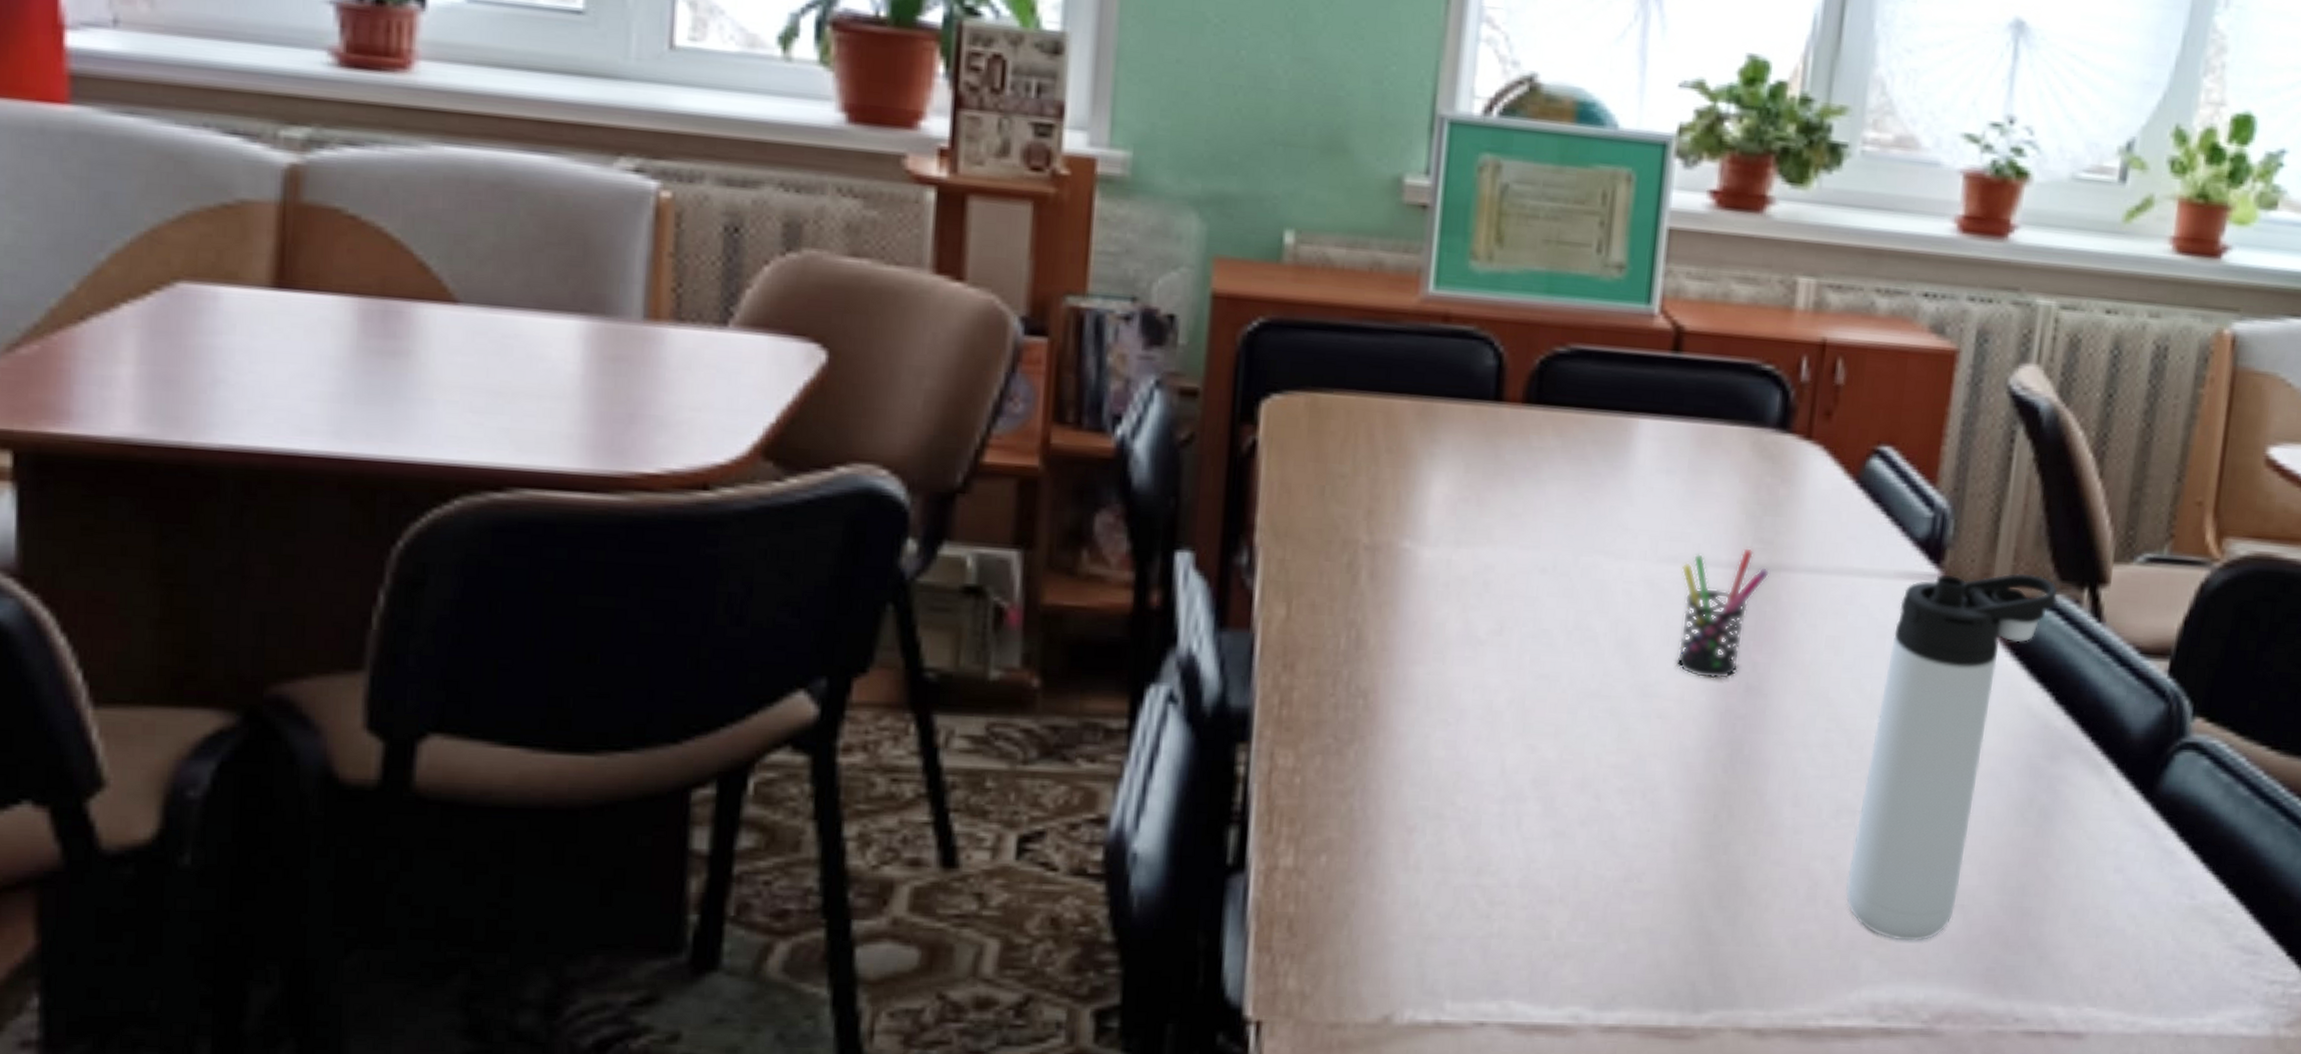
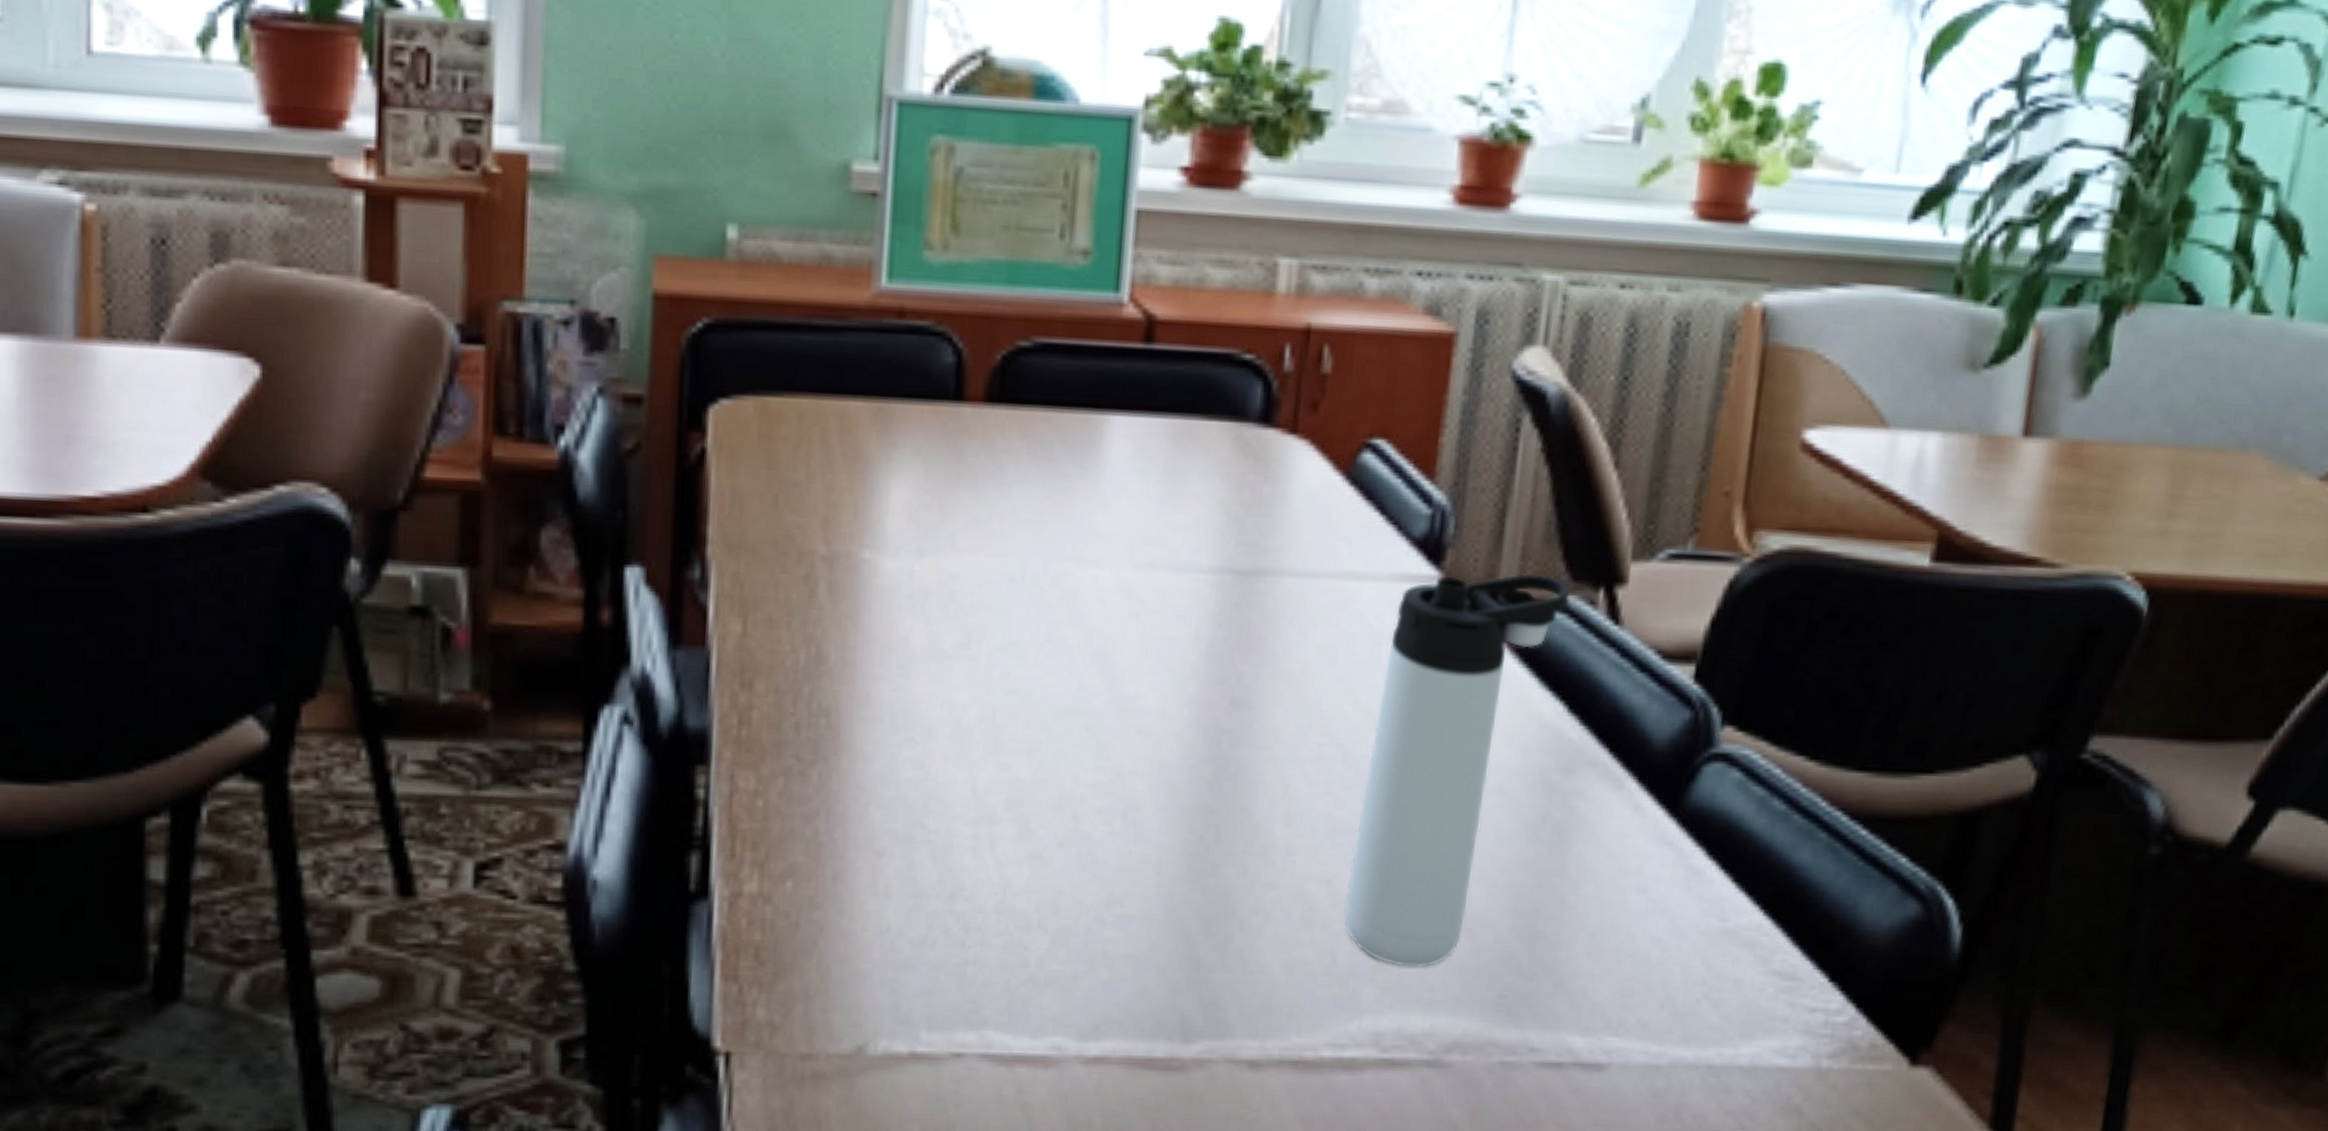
pen holder: present [1675,547,1769,680] -> none [1155,550,1254,692]

